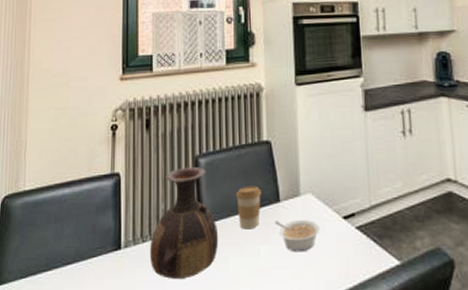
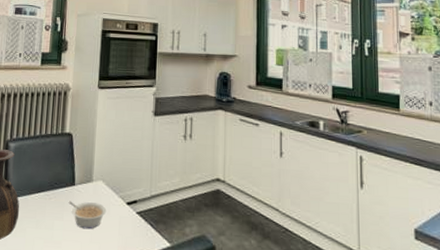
coffee cup: present [236,185,261,230] -> none [38,169,60,207]

